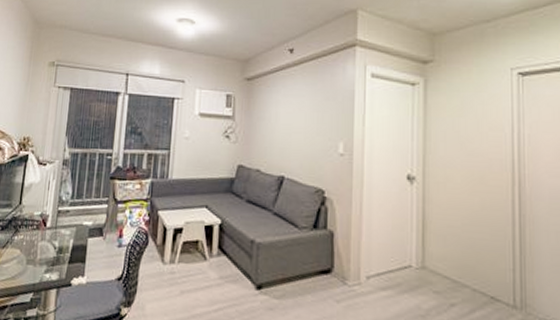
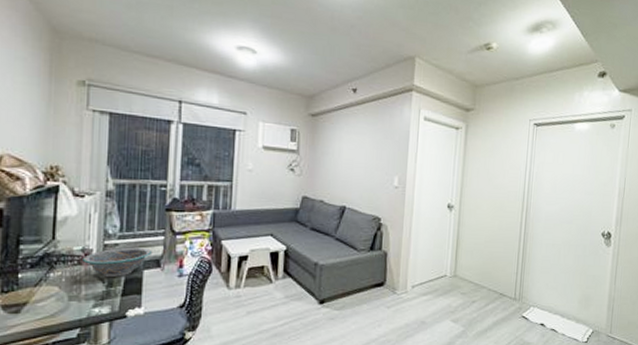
bowl: none [40,214,96,244] -> present [83,247,151,278]

